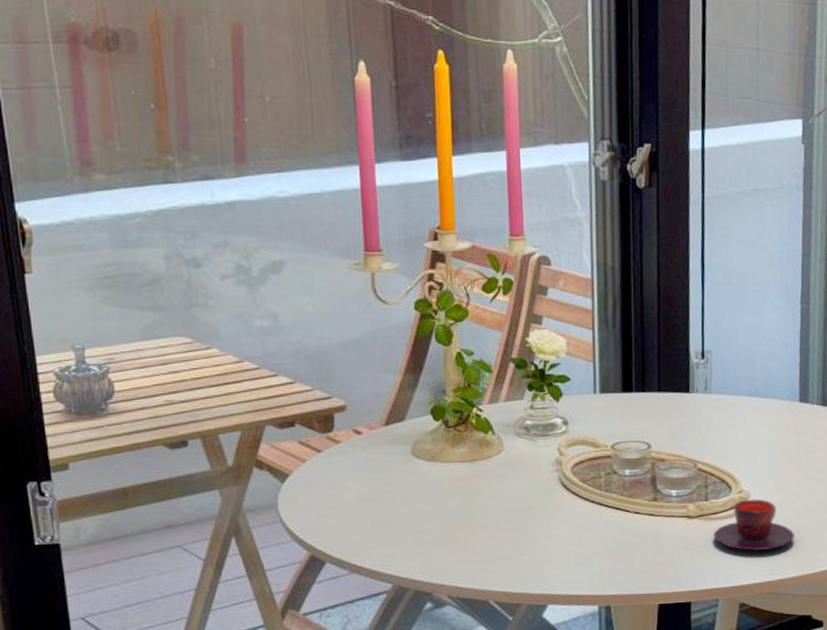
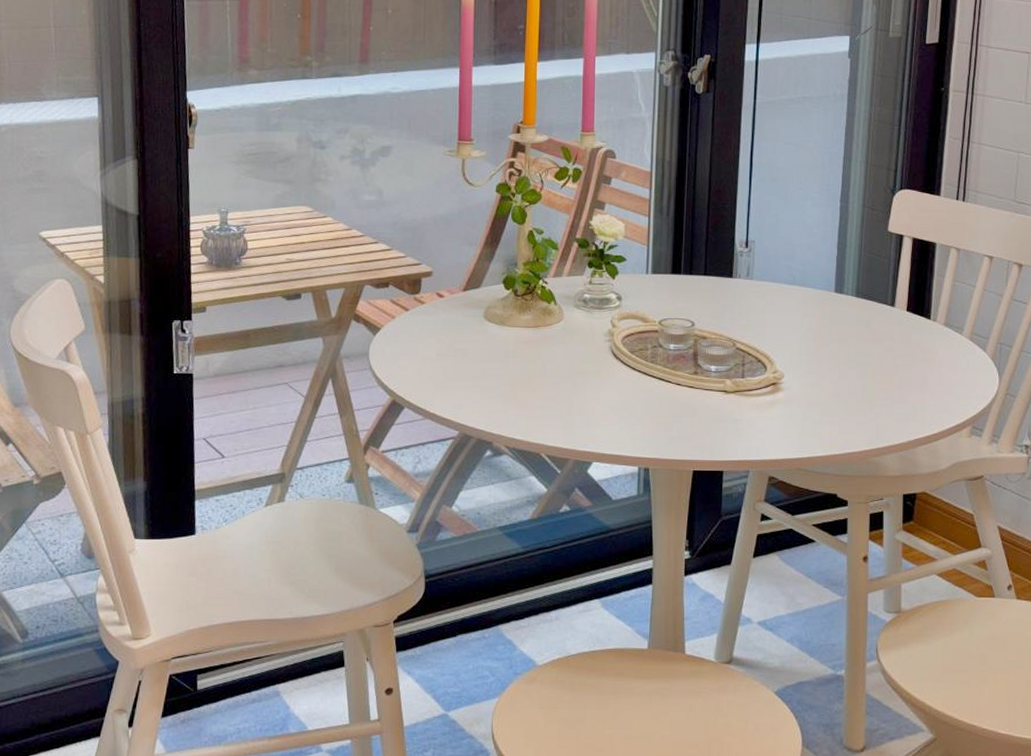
teacup: present [714,499,794,551] -> none [748,379,824,428]

